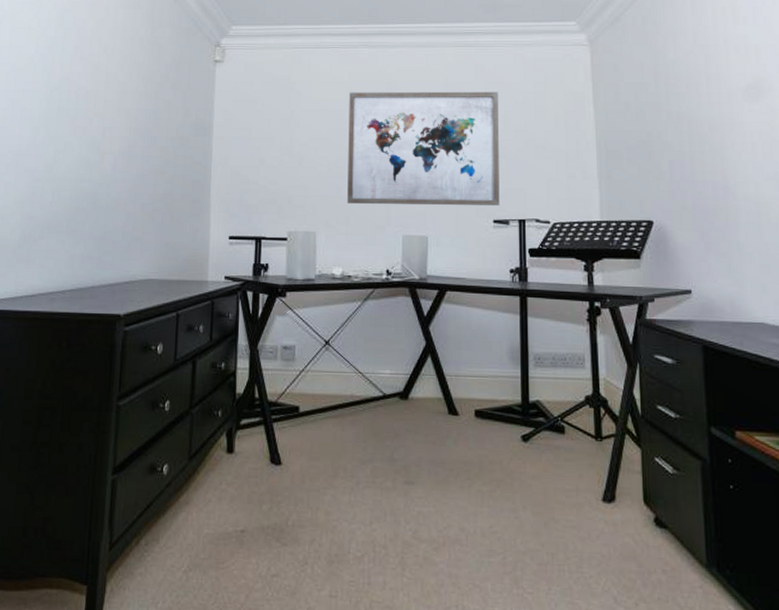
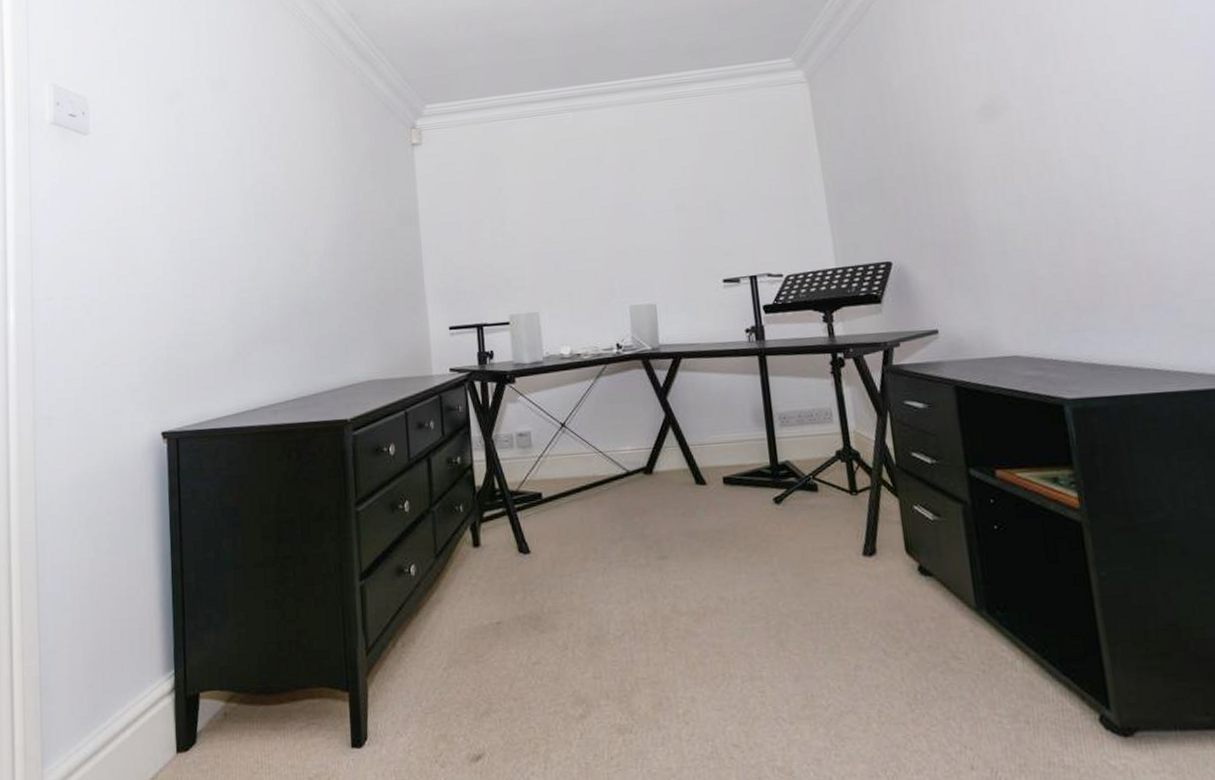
wall art: present [347,91,500,205] -> none [557,143,728,279]

